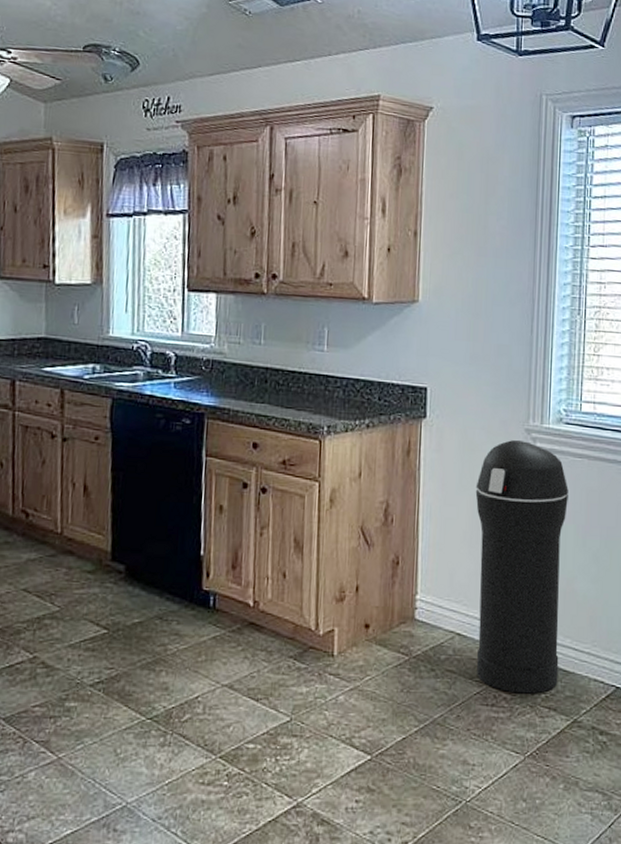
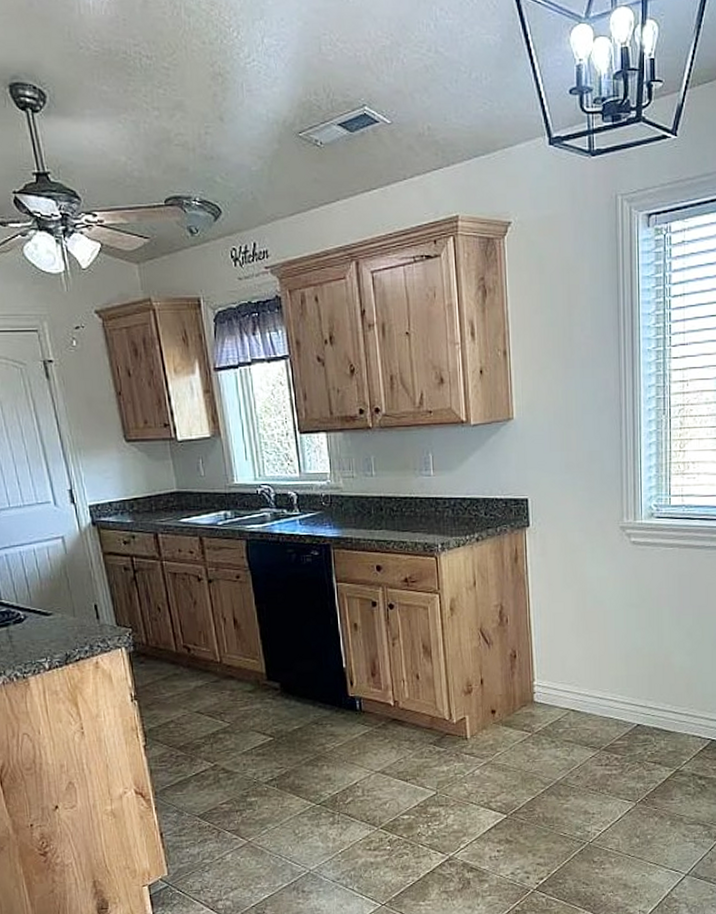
trash can: present [475,440,569,694] -> none [579,538,662,754]

